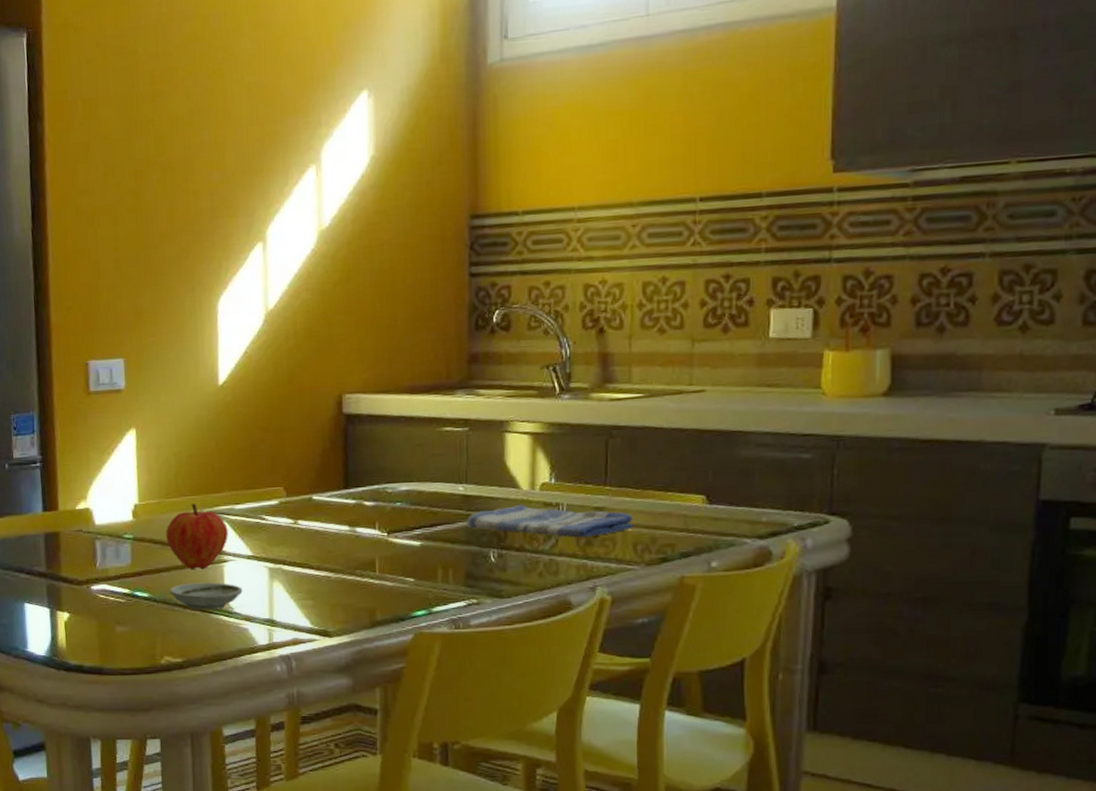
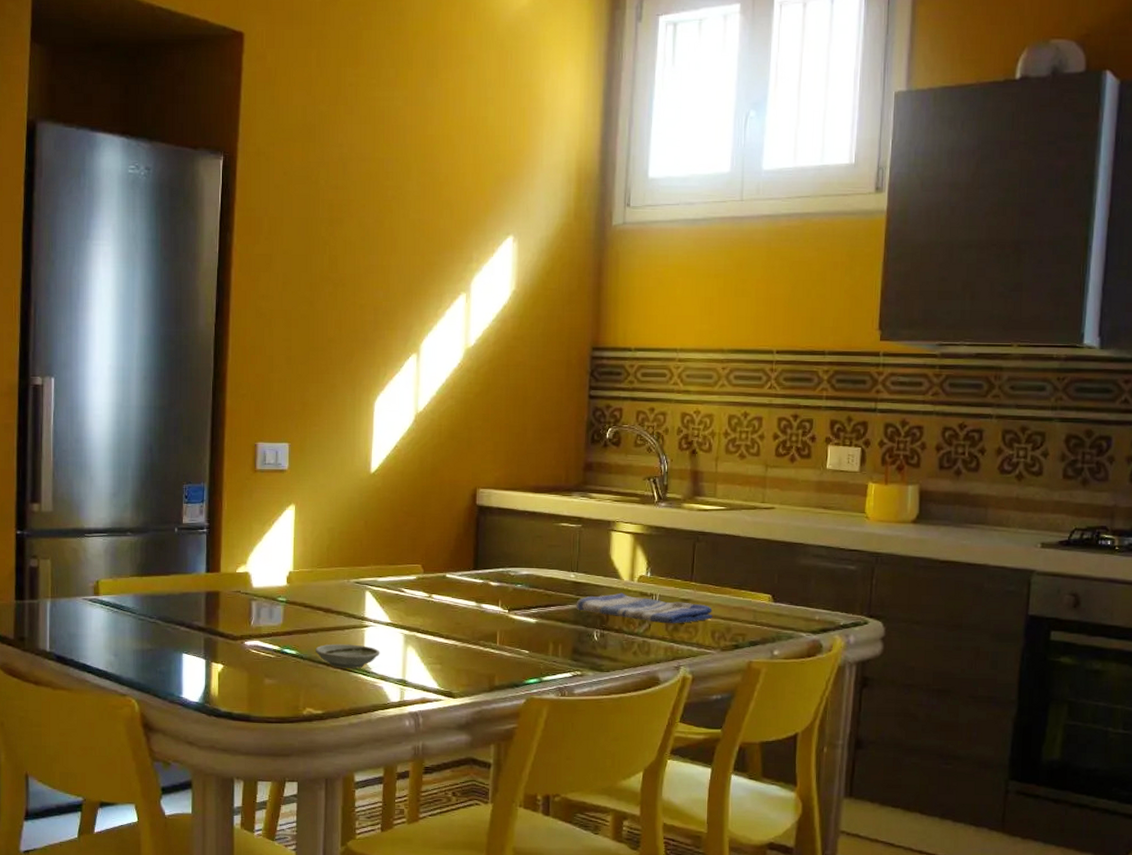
fruit: present [166,503,228,570] -> none [316,573,371,633]

